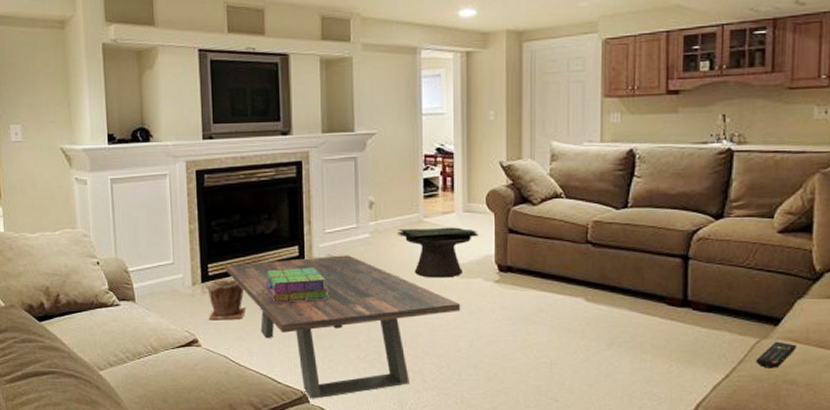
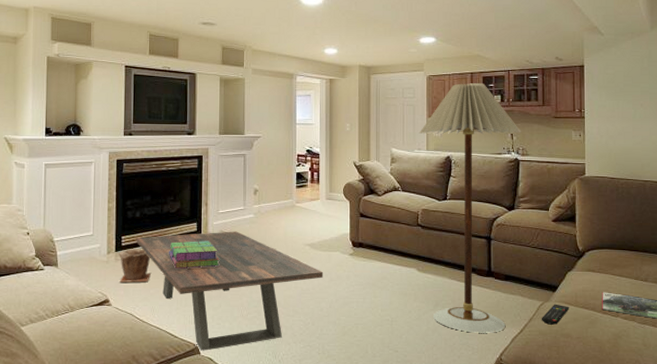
side table: present [396,227,478,278] -> none [275,211,337,251]
floor lamp: none [590,45,738,379] -> present [419,83,522,333]

